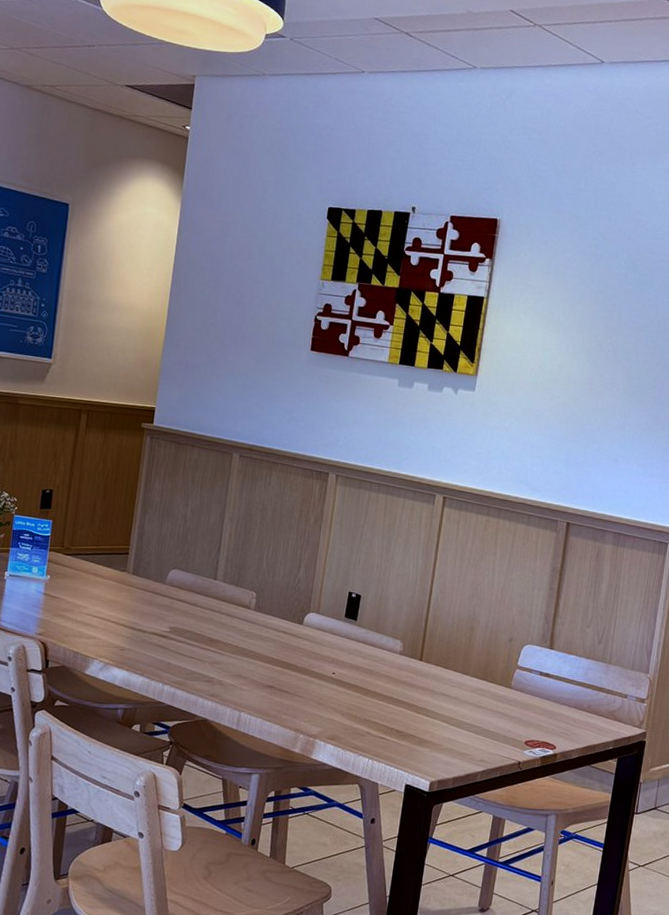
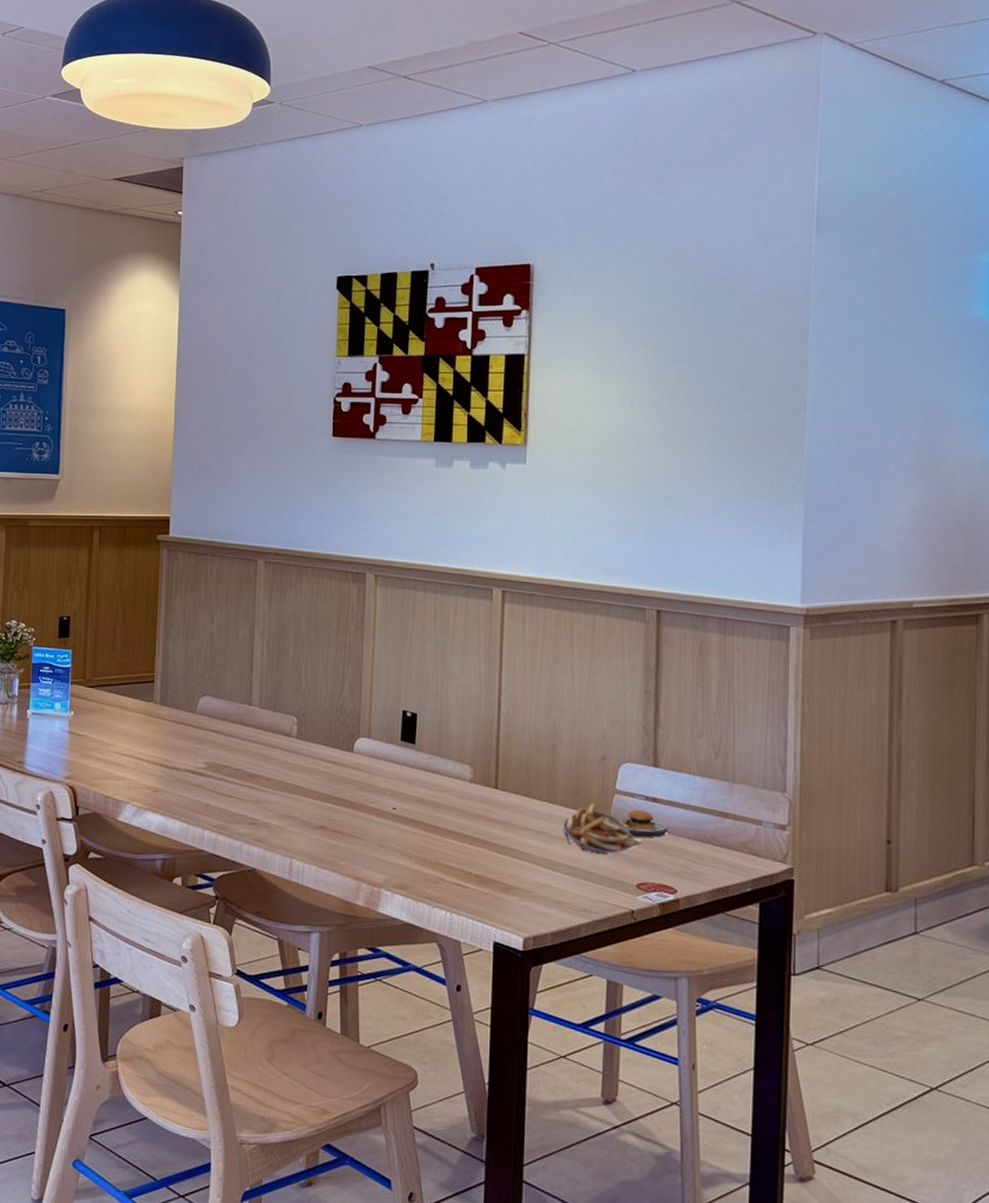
french fries: none [471,675,534,717] -> present [562,803,643,855]
burger: none [516,682,555,705] -> present [618,809,669,838]

